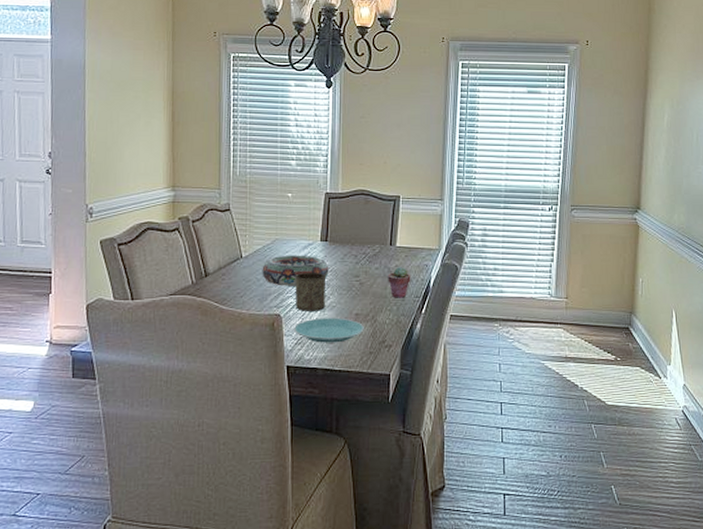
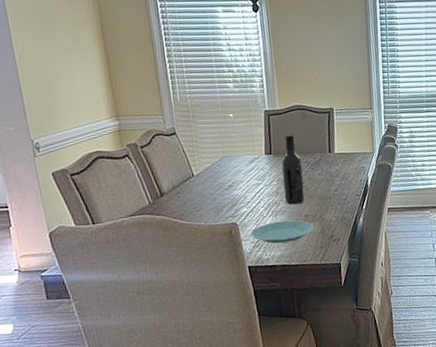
decorative bowl: present [262,255,329,286] -> none [214,168,277,198]
cup: present [295,272,327,311] -> none [245,182,276,218]
wine bottle: none [336,221,359,300] -> present [281,134,305,205]
potted succulent: present [388,267,411,298] -> none [330,171,351,199]

